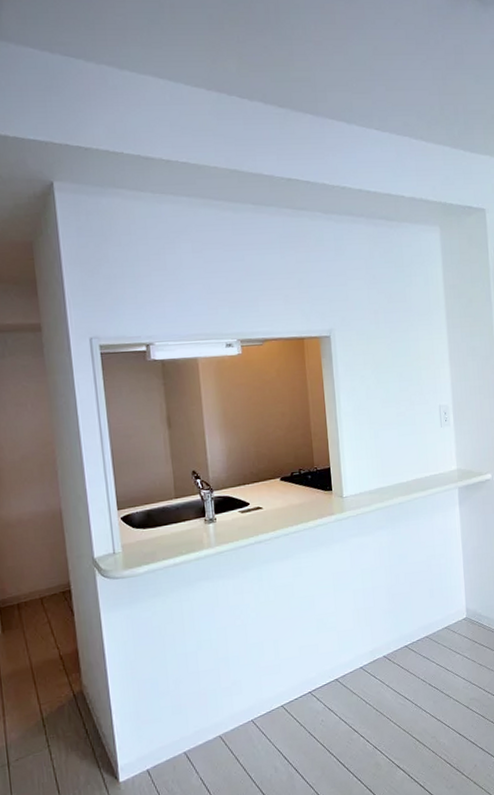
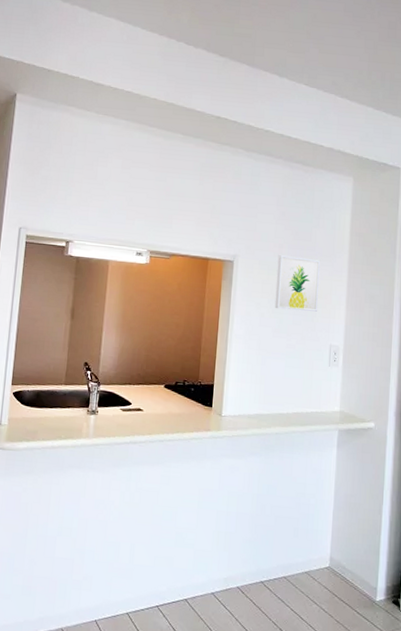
wall art: none [375,320,423,379] -> present [274,254,321,312]

